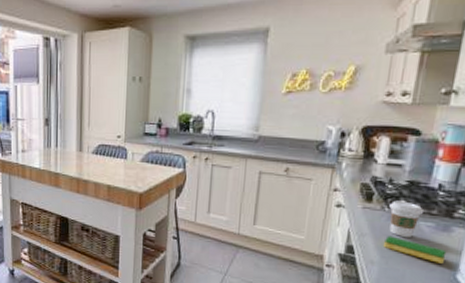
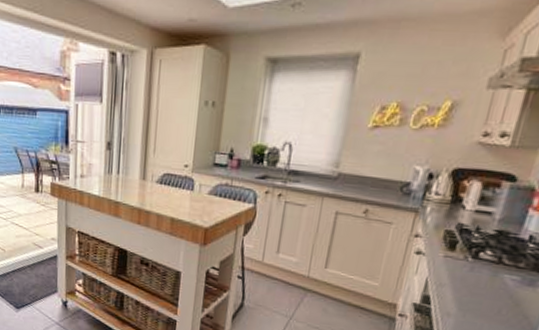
dish sponge: present [384,236,447,264] -> none [463,287,530,320]
coffee cup: present [389,200,423,237] -> none [470,250,510,290]

